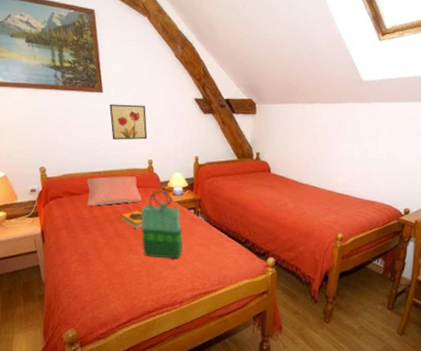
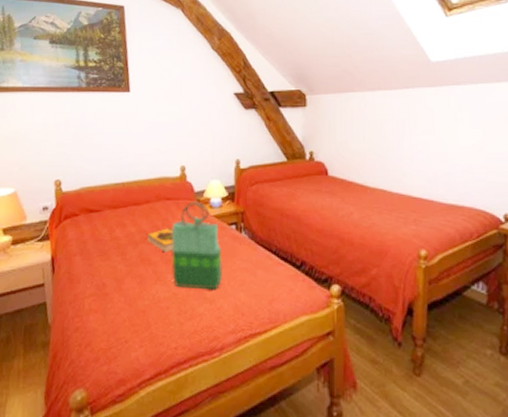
pillow: present [87,176,142,206] -> none [107,187,172,225]
wall art: present [109,104,148,140] -> none [137,103,180,144]

